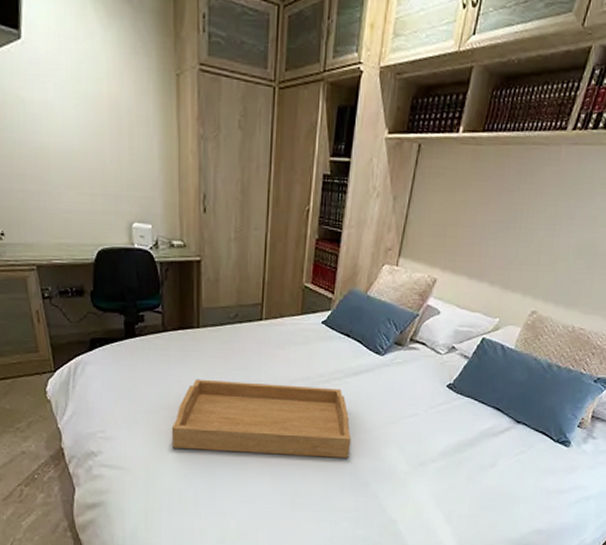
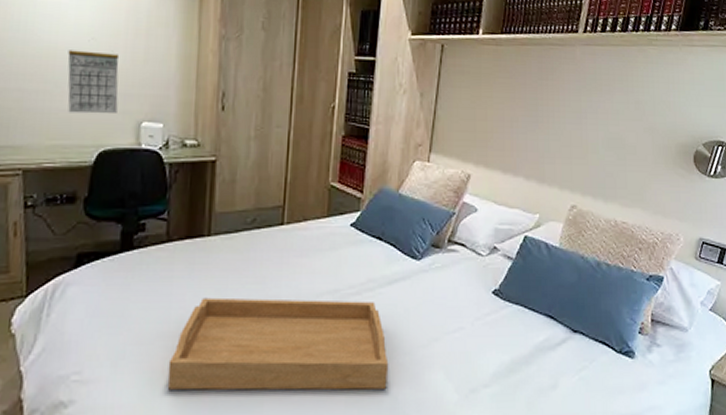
calendar: none [60,151,110,215] -> present [67,50,120,114]

